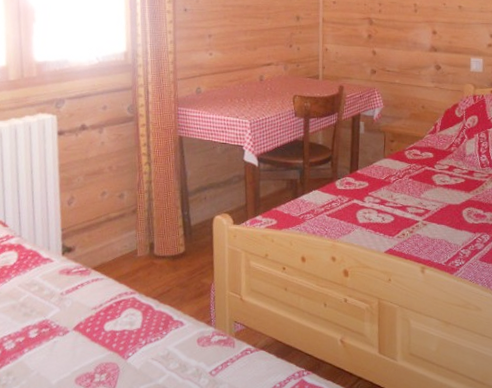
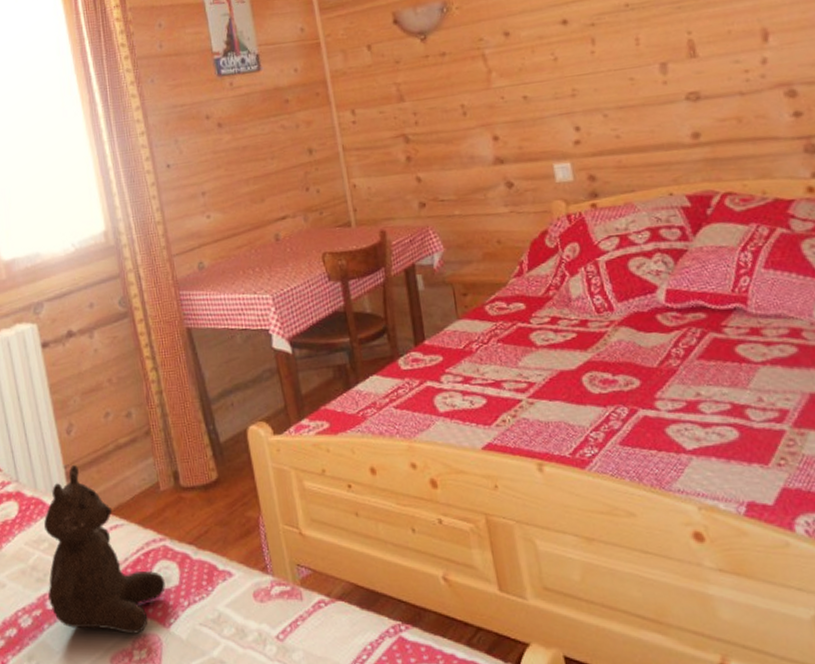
teddy bear: none [32,229,130,362] -> present [44,465,165,634]

